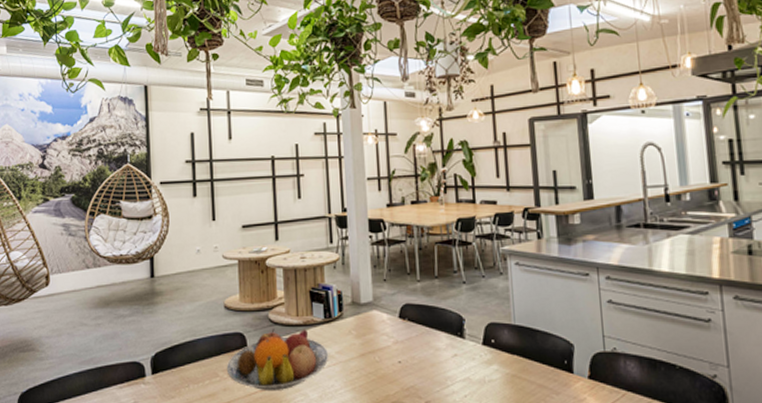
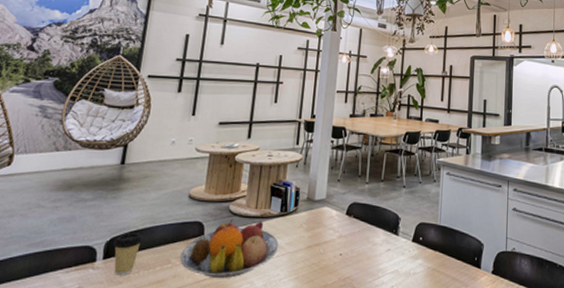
coffee cup: none [158,346,186,390] -> present [112,232,143,276]

